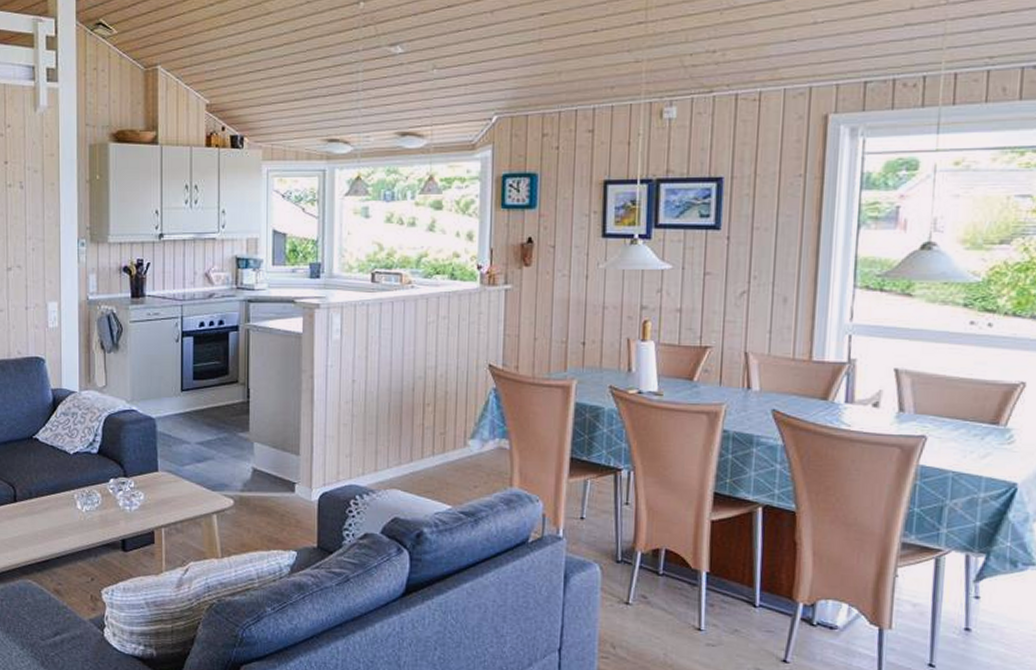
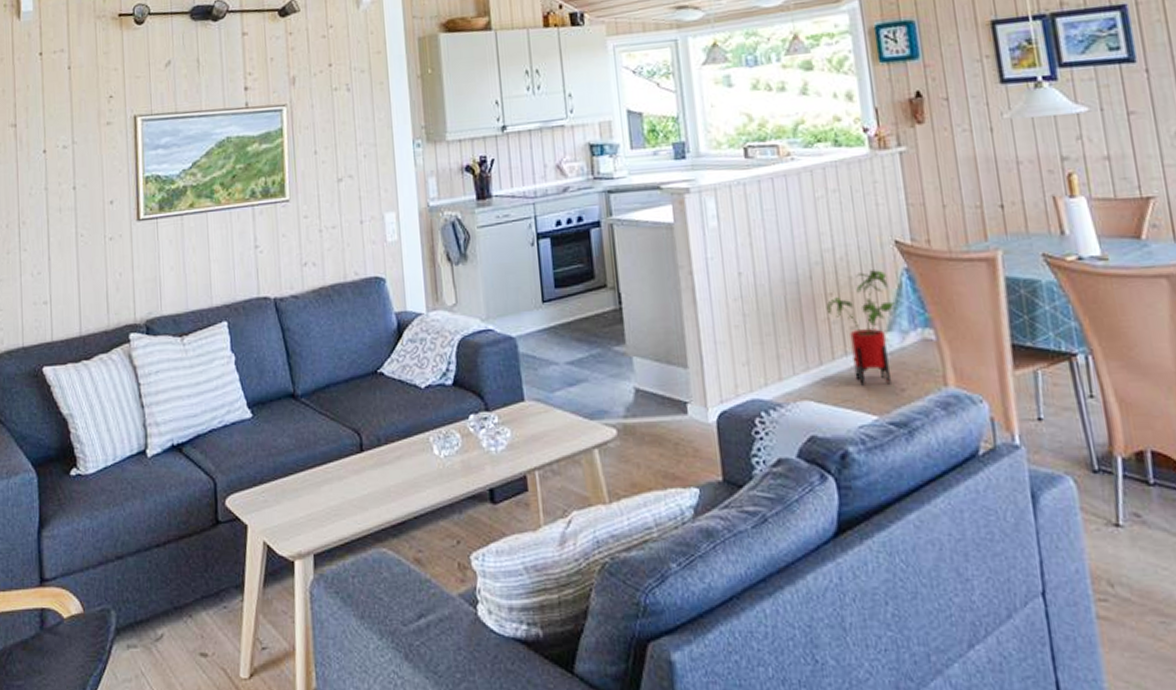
house plant: none [422,387,481,482] -> present [826,270,897,386]

